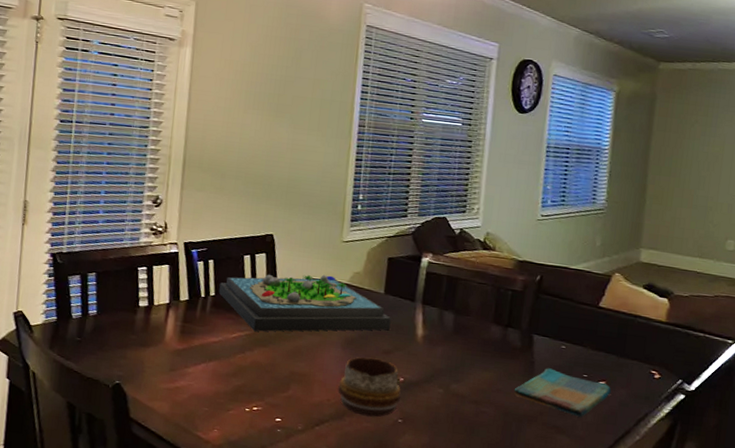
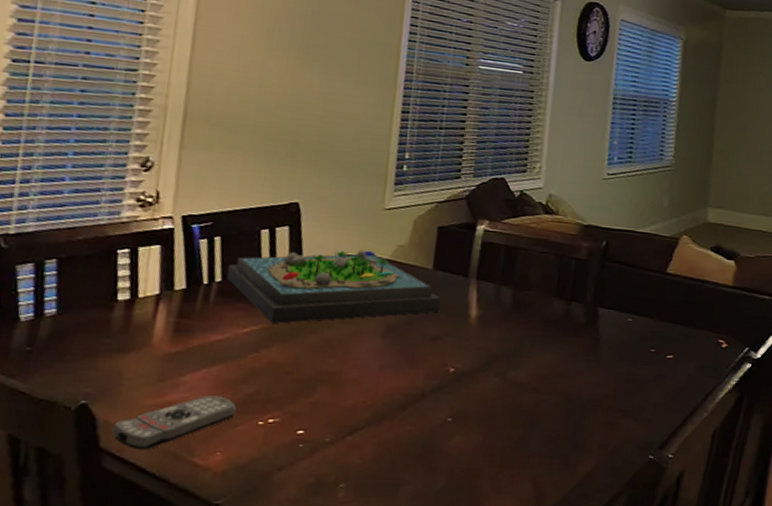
remote control: none [138,384,229,423] -> present [111,395,237,450]
decorative bowl: present [338,356,402,417] -> none [375,346,452,418]
dish towel: present [513,368,612,417] -> none [577,344,679,397]

